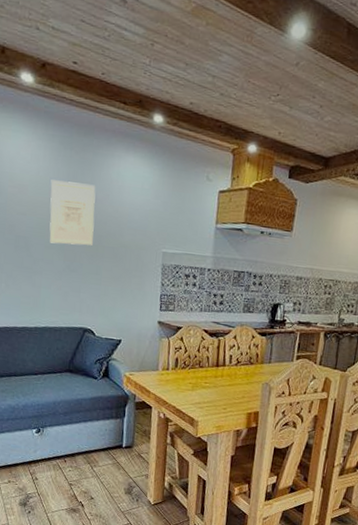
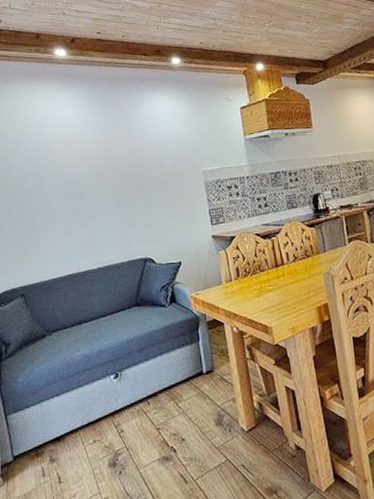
wall art: present [49,179,96,246] -> none [92,126,139,186]

